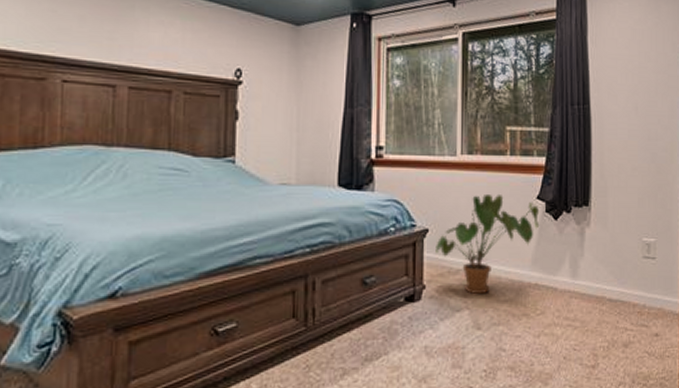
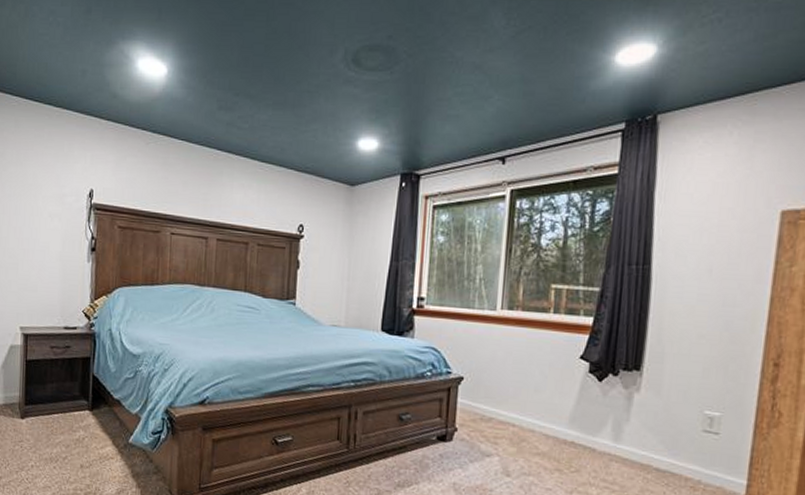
house plant: present [435,193,540,295] -> none [469,349,581,444]

